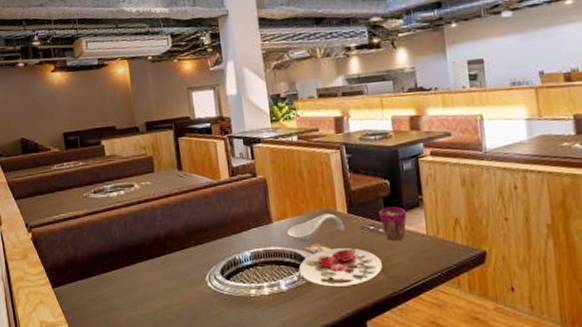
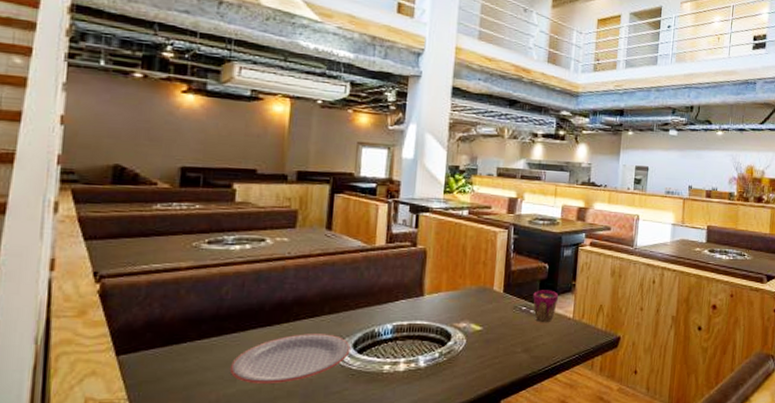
plate: none [129,263,219,308] -> present [229,334,350,384]
spoon rest: present [287,213,345,243] -> none [438,291,498,318]
plate: present [298,248,382,287] -> none [442,327,527,365]

